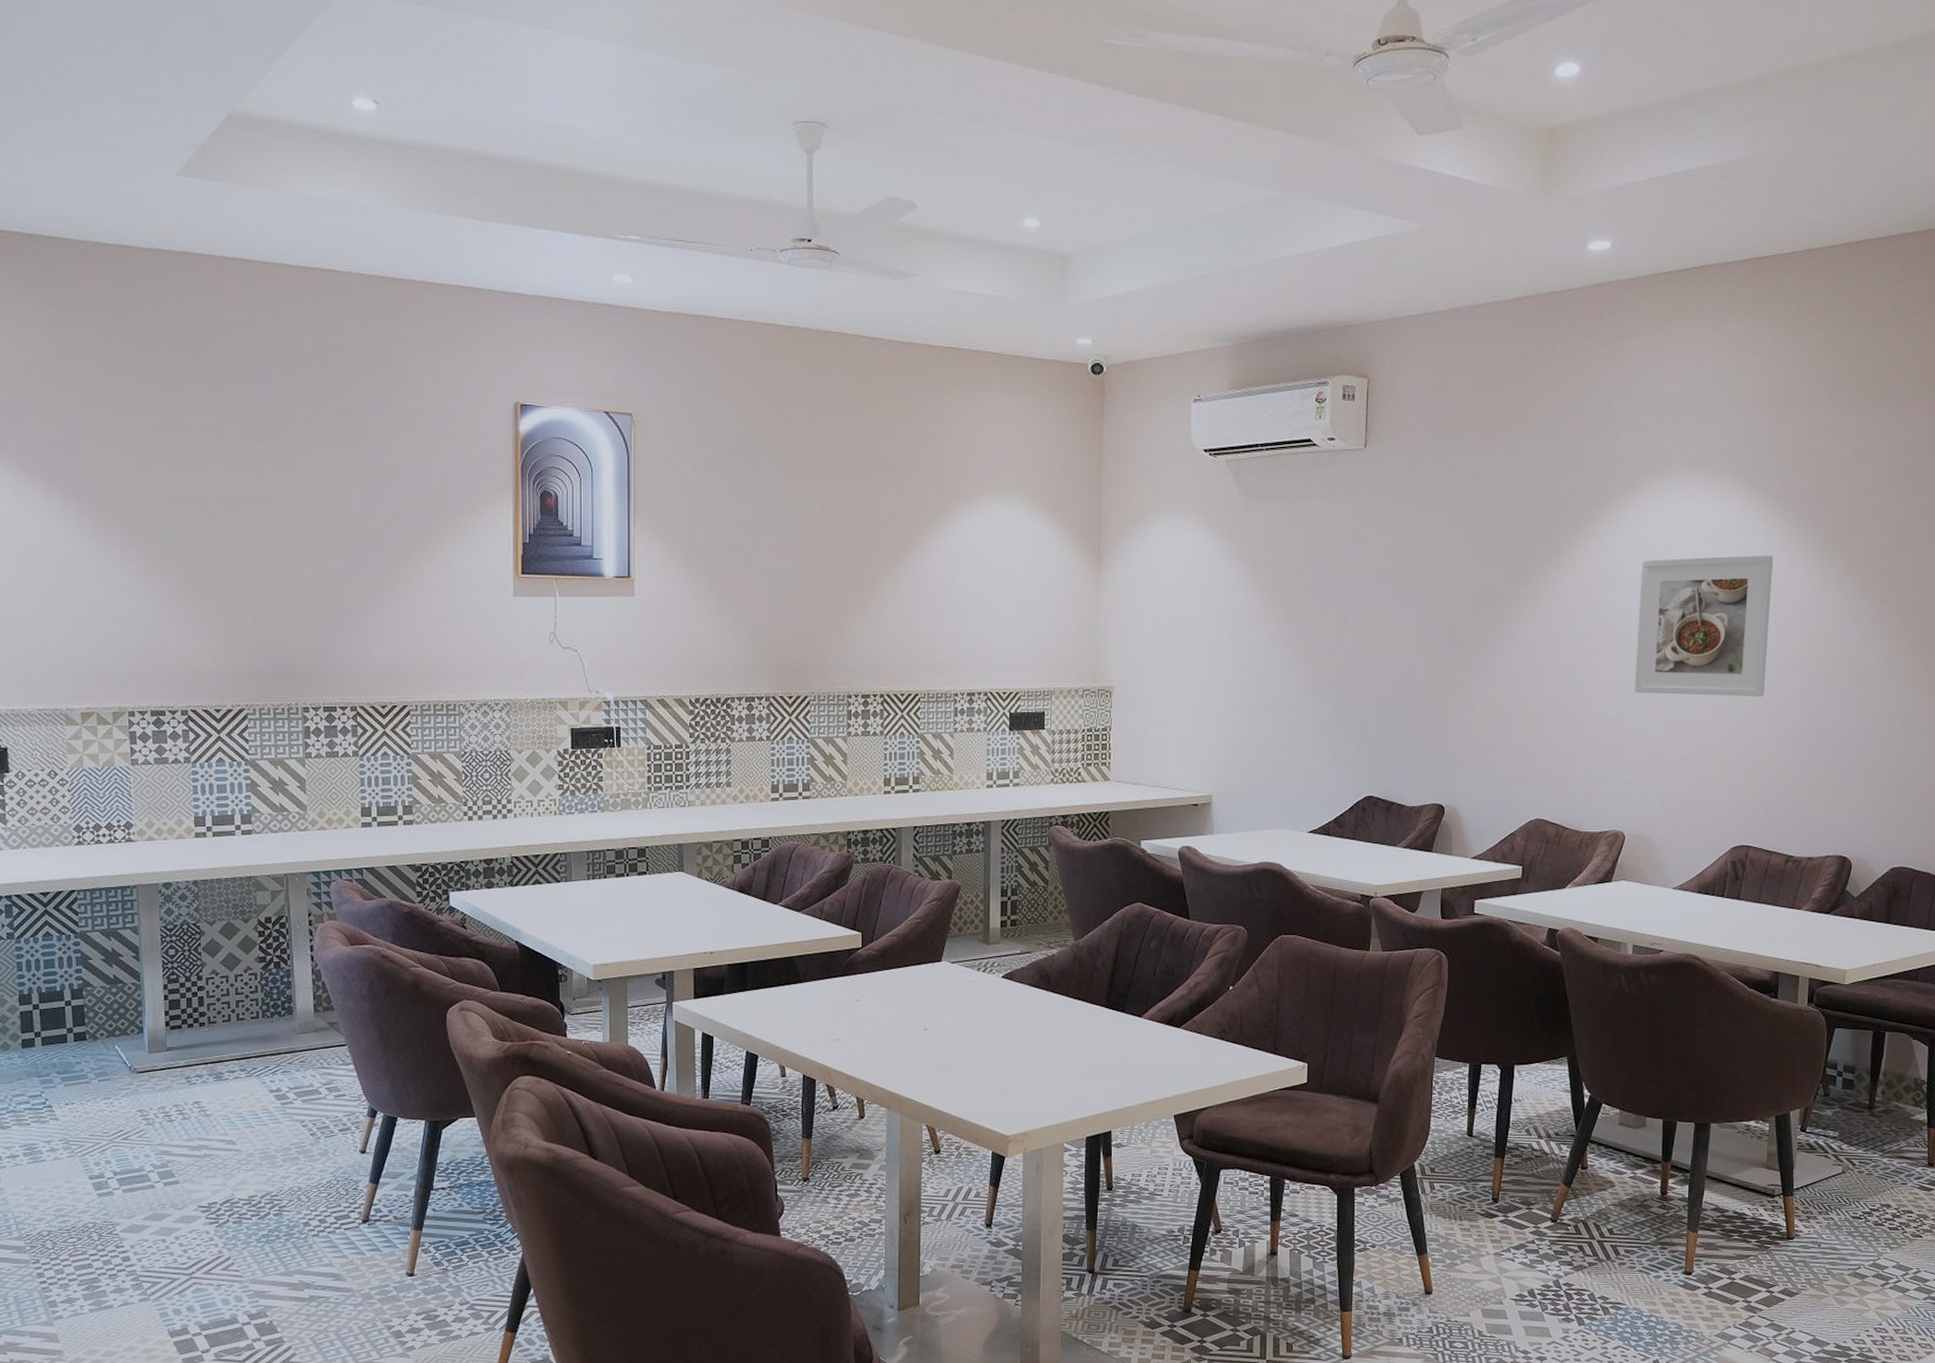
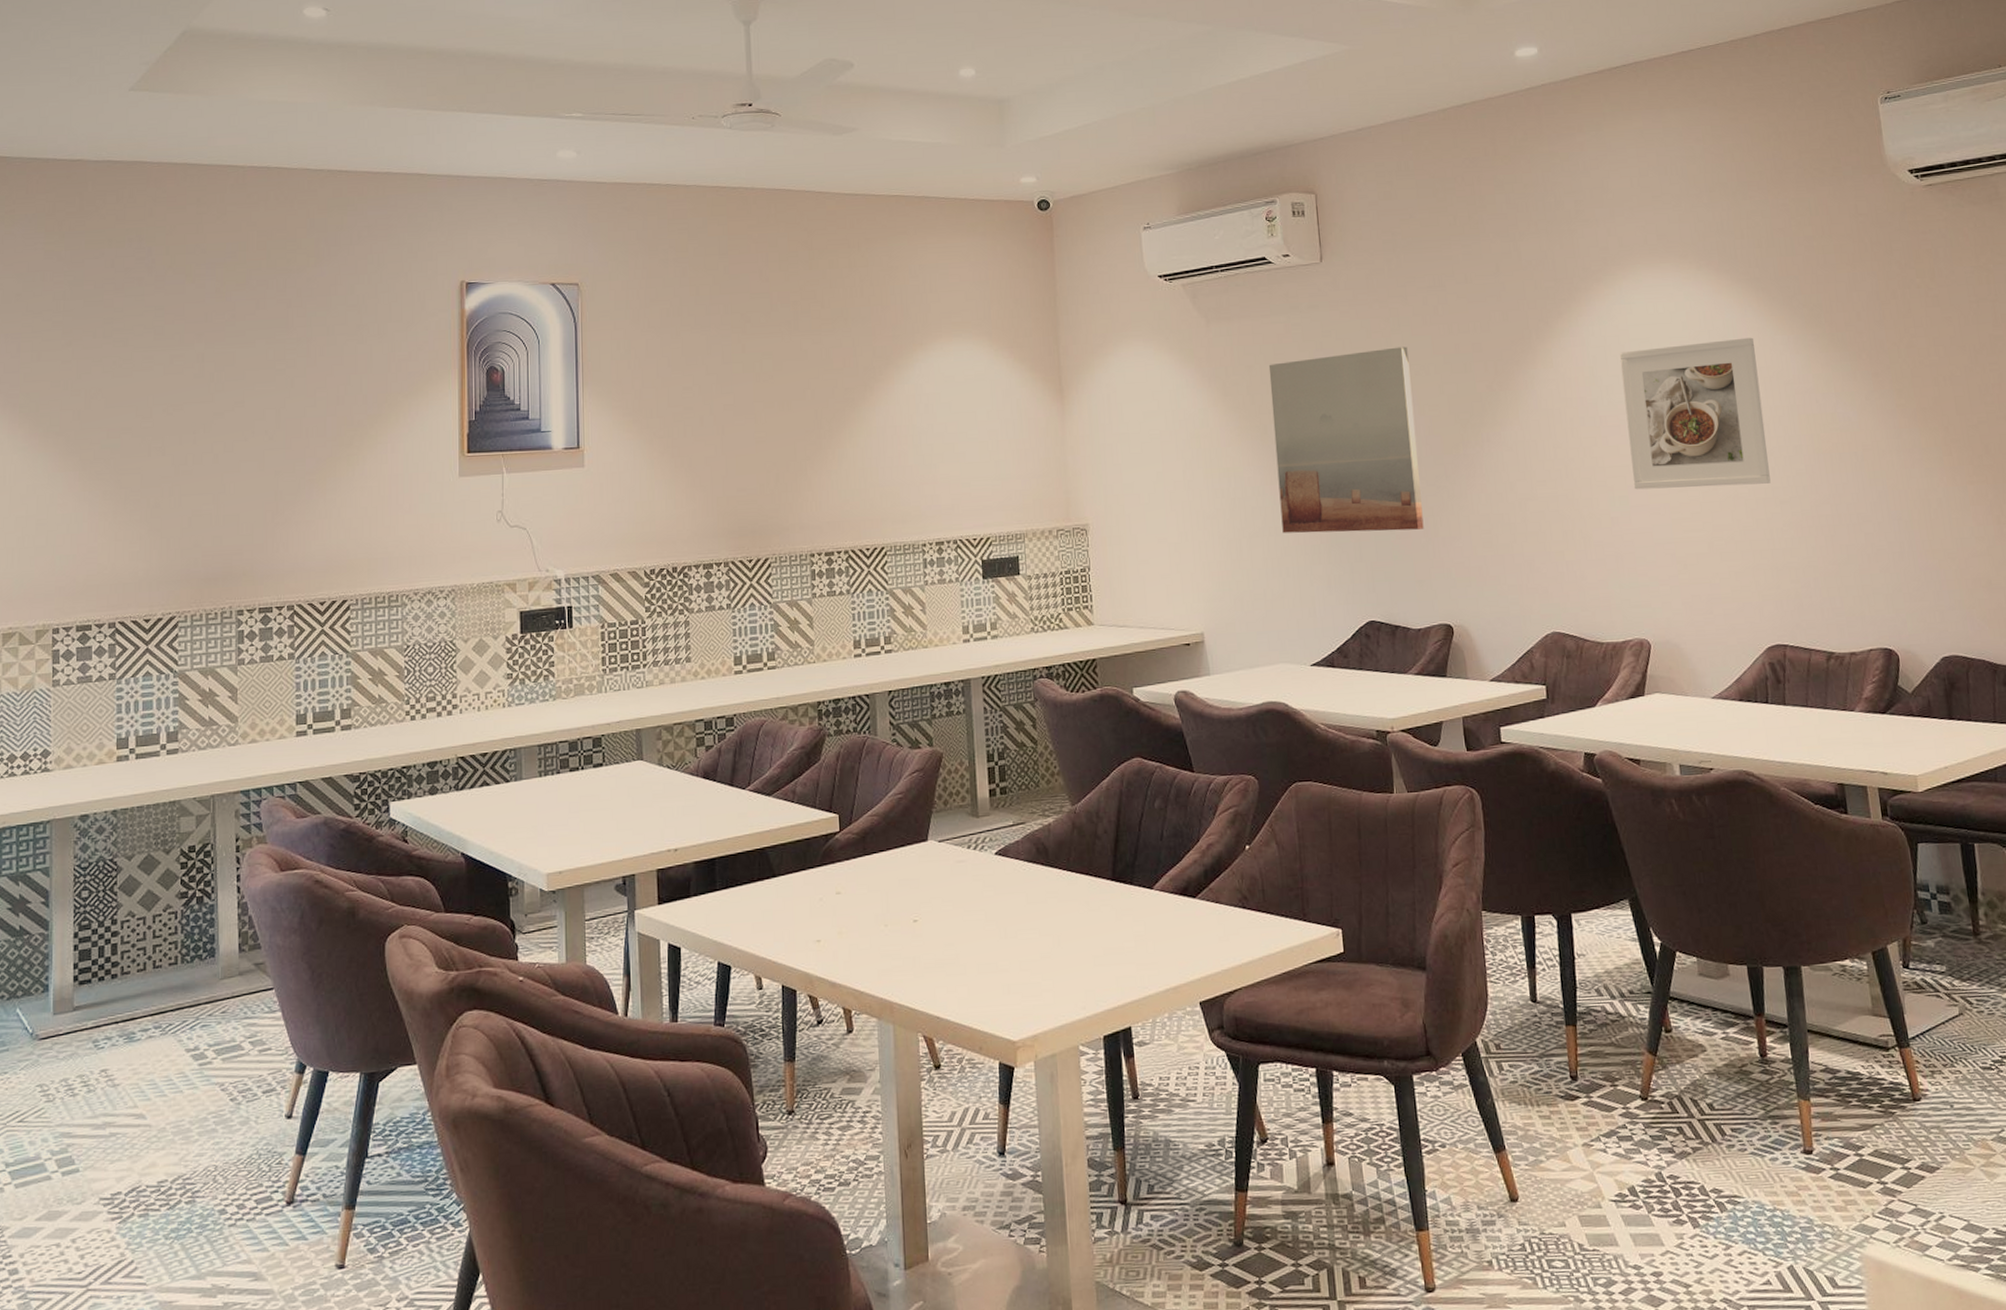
wall art: none [1296,538,1438,715] -> present [1268,346,1424,533]

